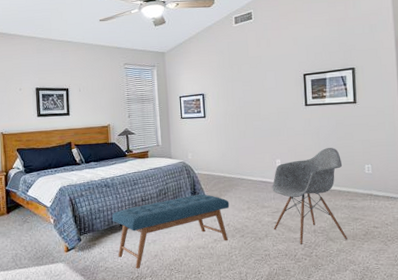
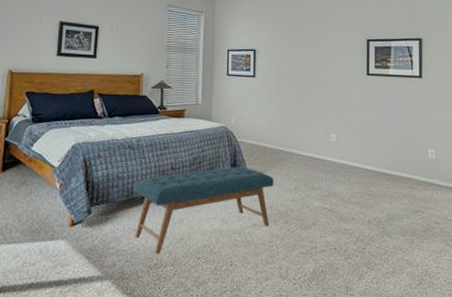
armchair: present [272,148,348,244] -> none [323,125,406,237]

